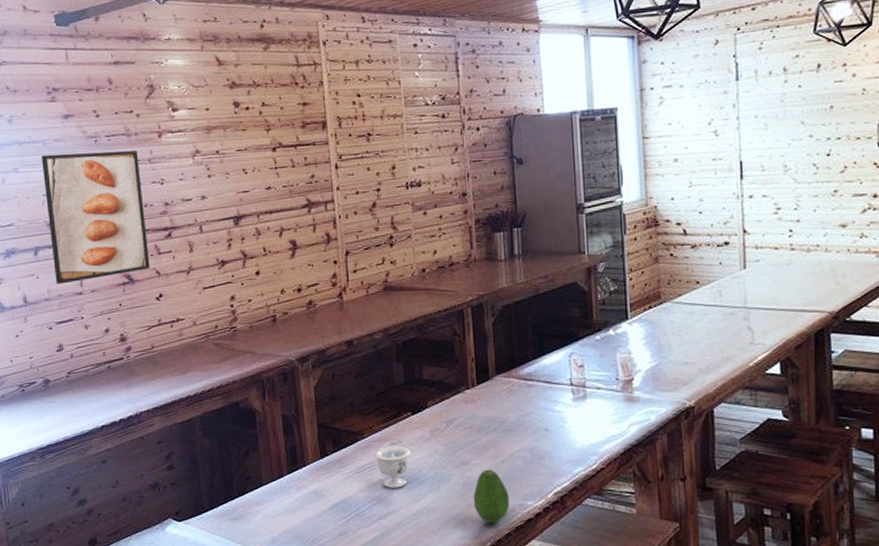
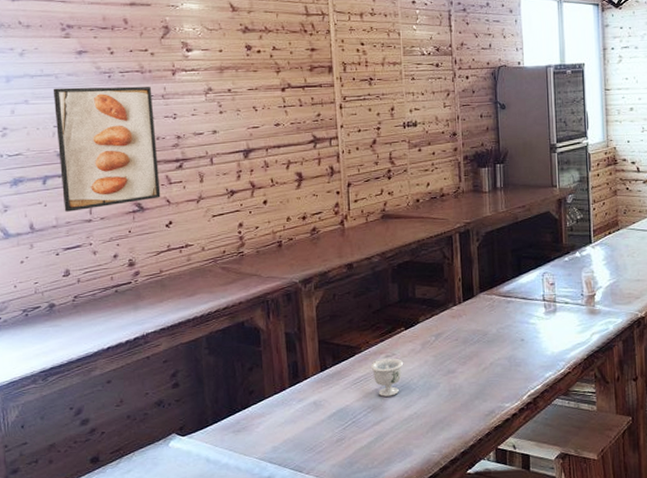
fruit: present [473,469,510,524] -> none [458,376,490,425]

